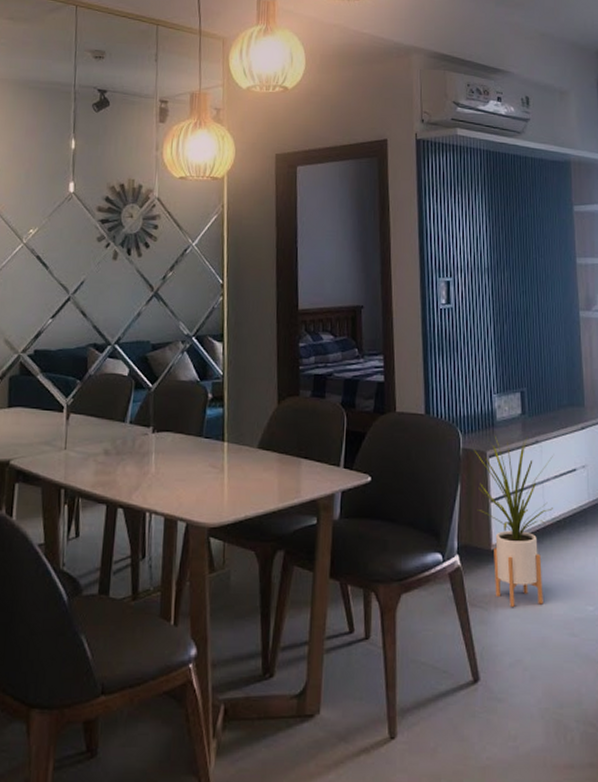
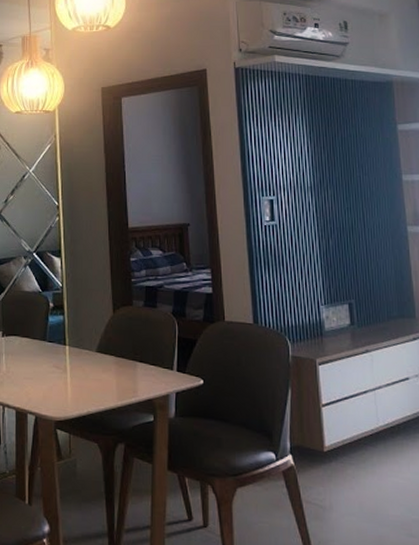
house plant: present [474,436,553,607] -> none [303,345,386,506]

